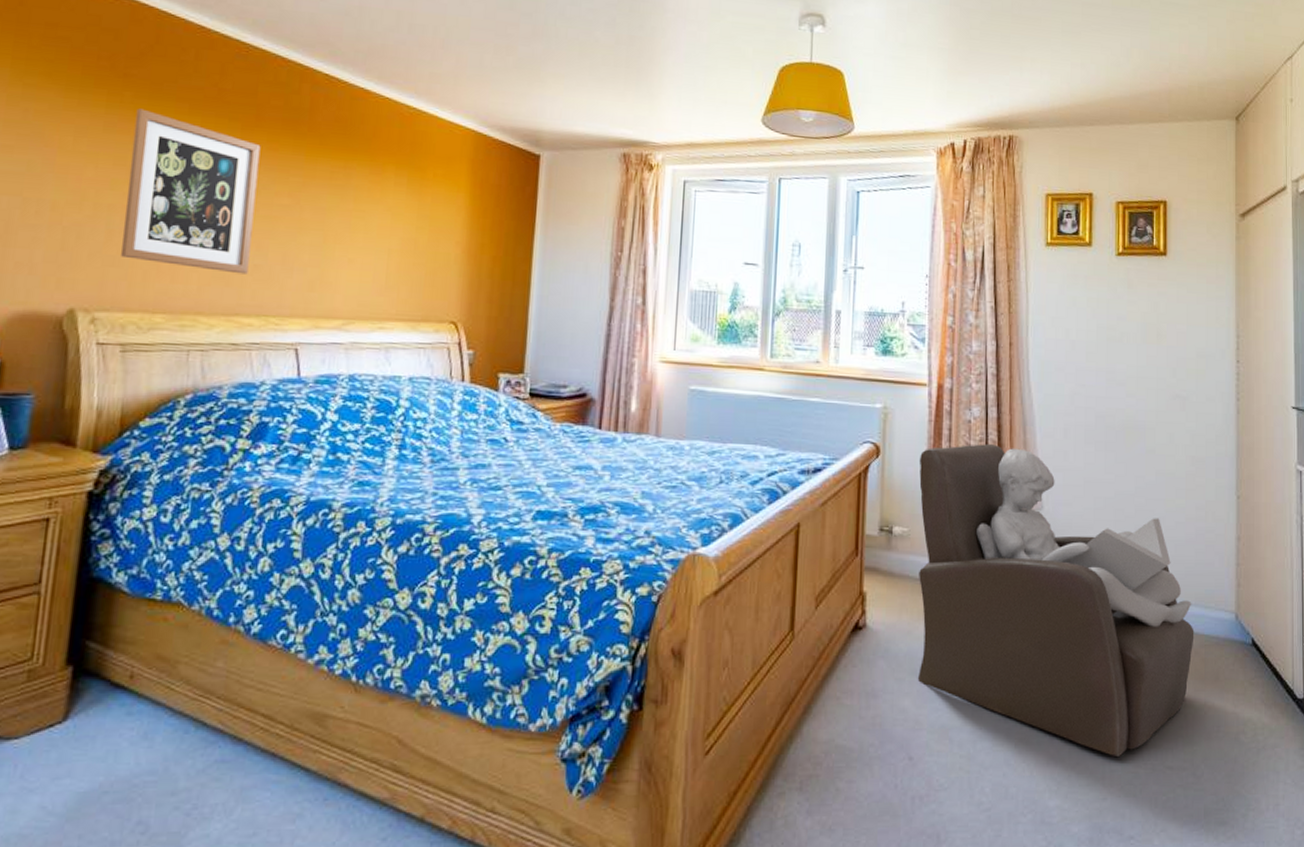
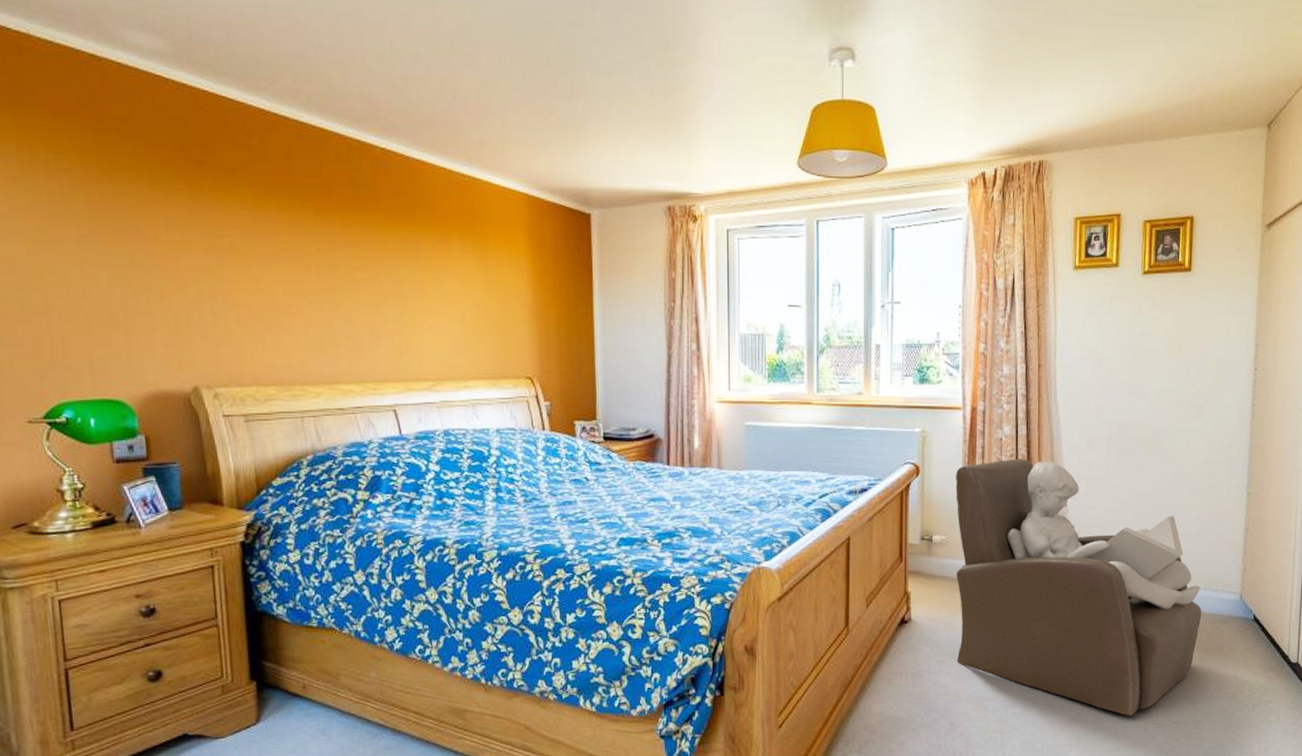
wall art: present [121,108,261,275] -> none [216,195,342,346]

